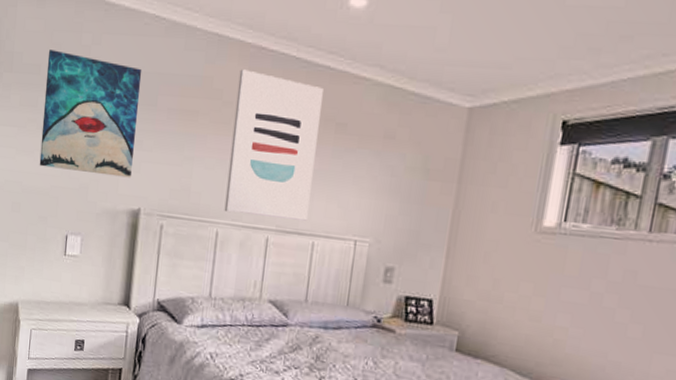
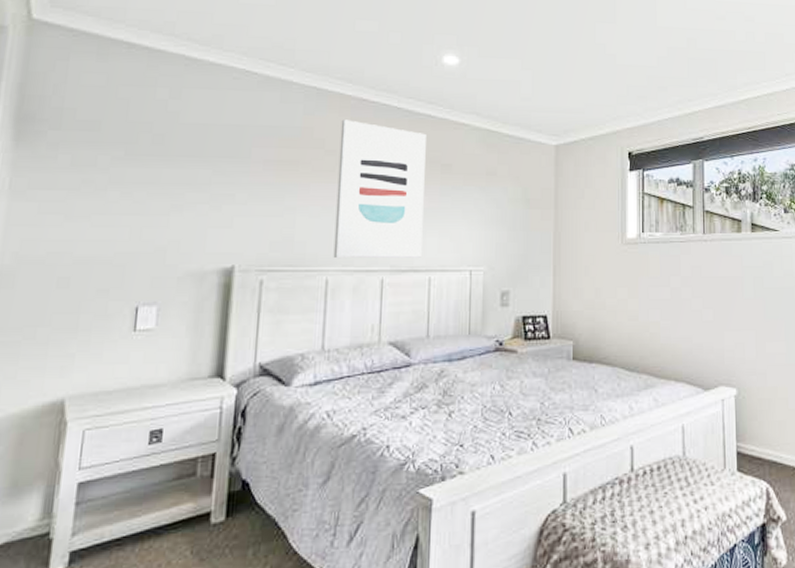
wall art: present [39,49,142,178] -> none [98,105,232,235]

